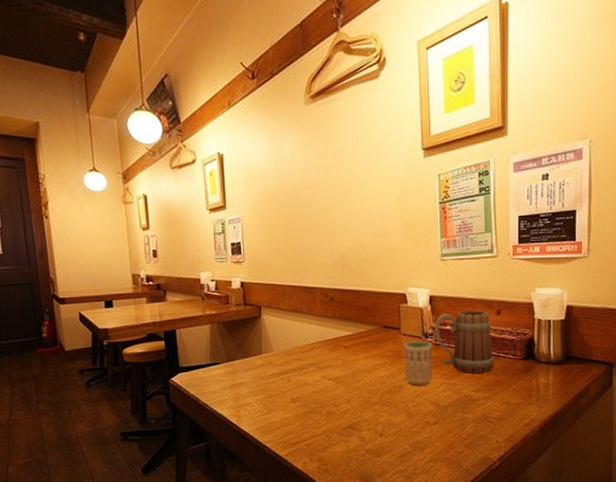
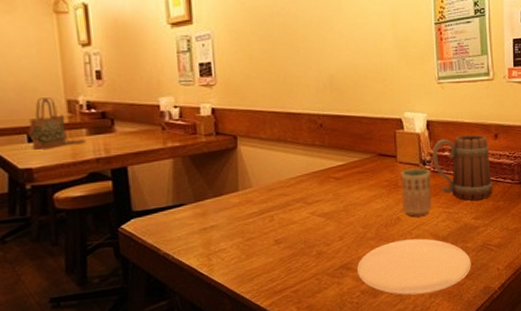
handbag: none [105,272,146,314] -> present [28,98,87,150]
plate: none [363,406,470,459] -> present [357,238,471,296]

